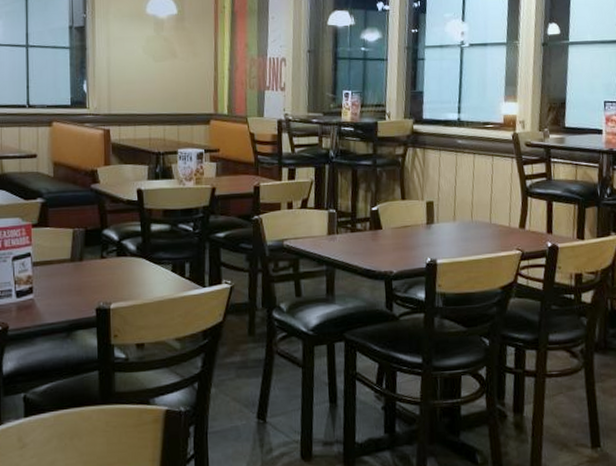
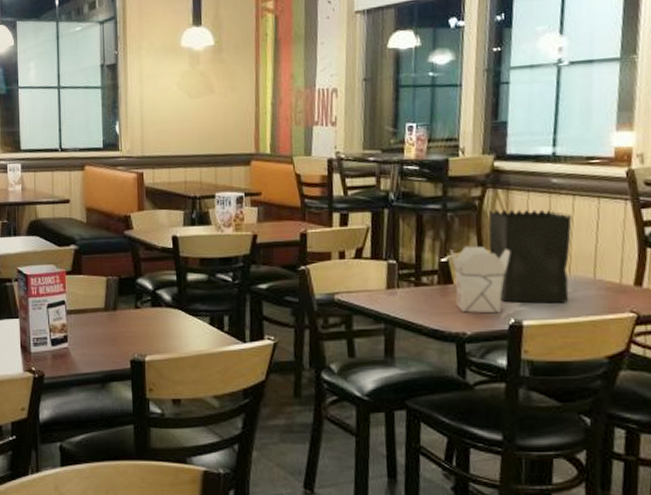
takeout container: none [379,196,427,254] -> present [450,246,511,314]
paper bag: none [409,165,473,245] -> present [488,209,572,304]

